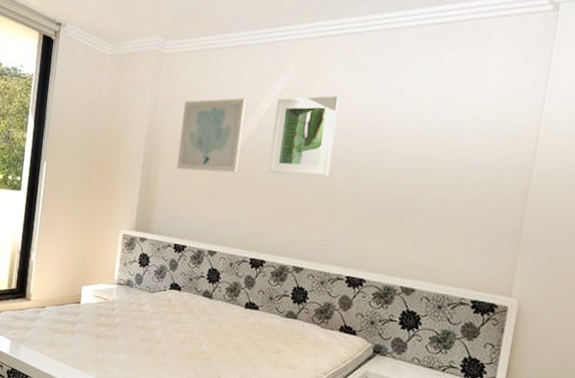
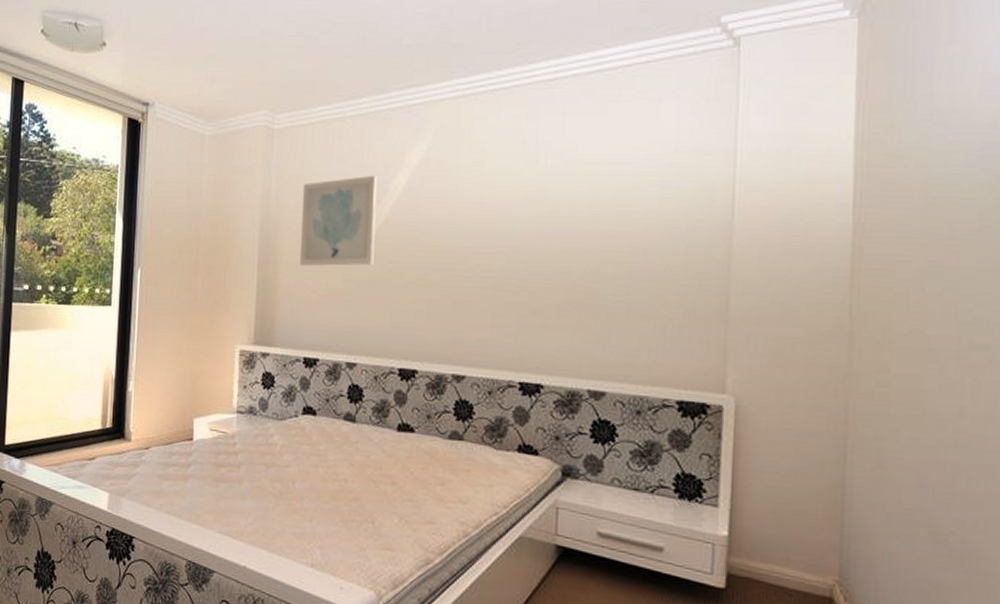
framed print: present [268,95,340,177] -> none [411,164,490,263]

